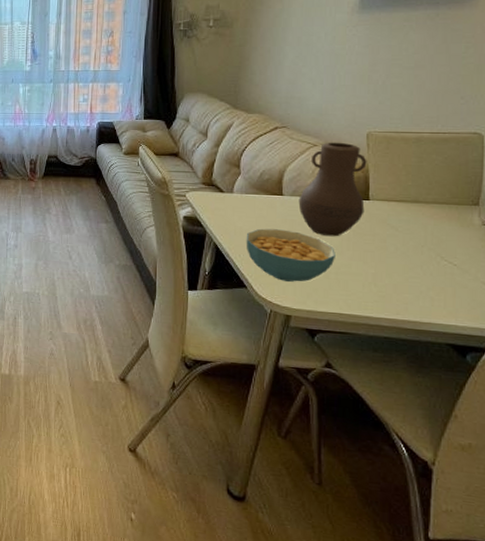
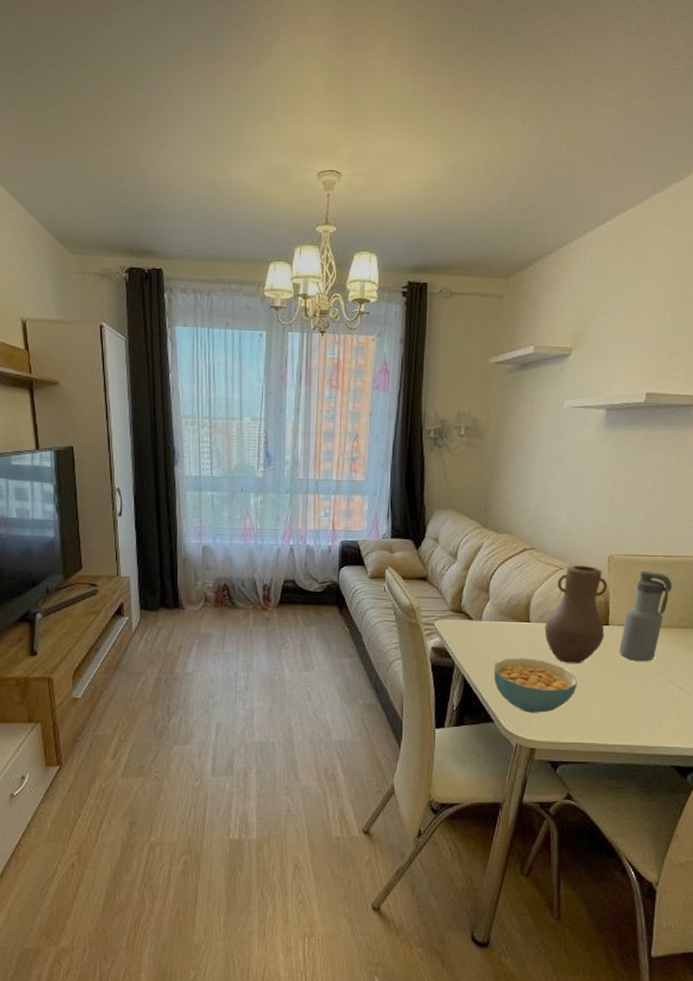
water bottle: none [381,147,443,237] -> present [619,570,673,662]

